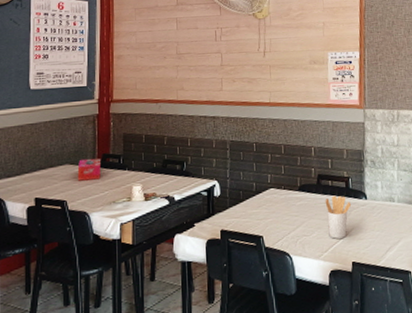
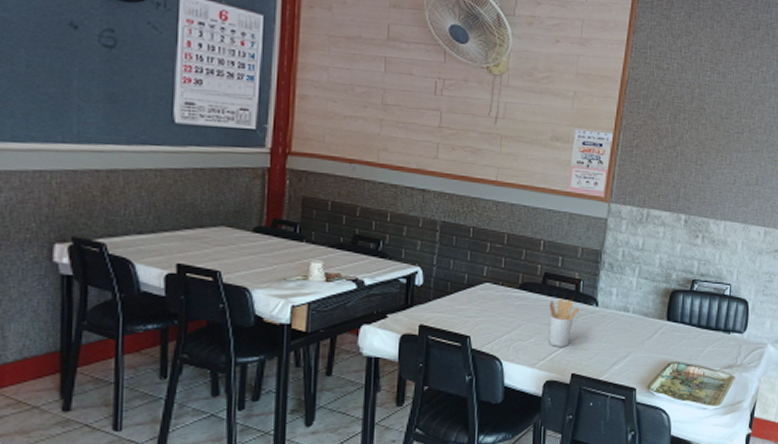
tissue box: present [77,158,101,181] -> none [237,222,269,249]

